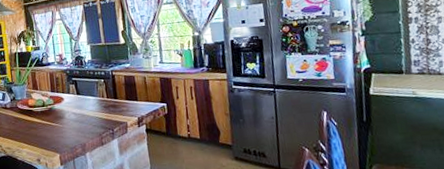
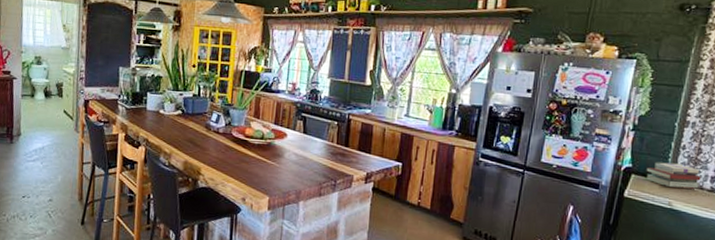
books: none [384,56,437,79] -> present [645,161,701,189]

